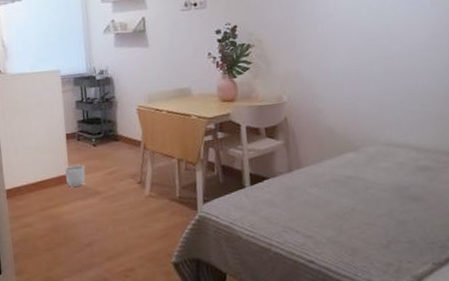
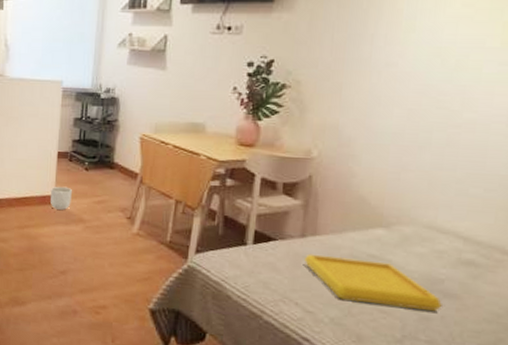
serving tray: none [295,181,413,220] -> present [304,253,442,311]

